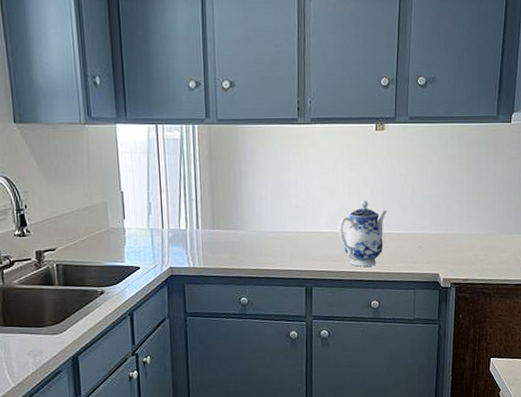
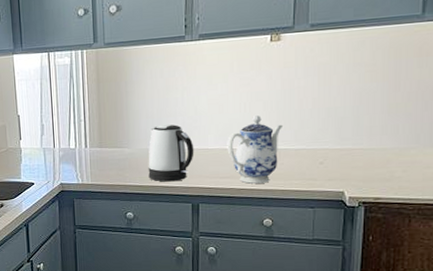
kettle: none [262,206,308,265] -> present [148,124,194,182]

